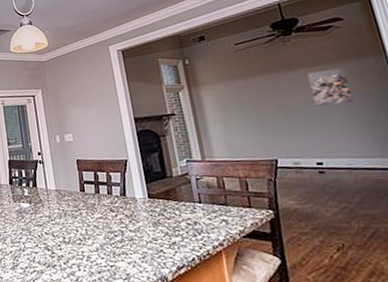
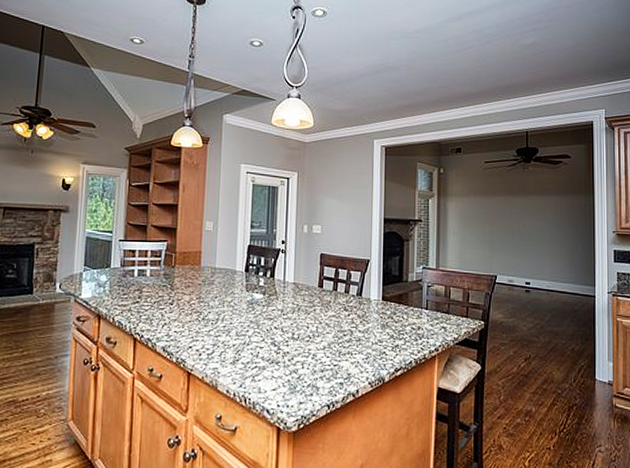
wall art: present [307,67,354,106] -> none [535,200,563,233]

